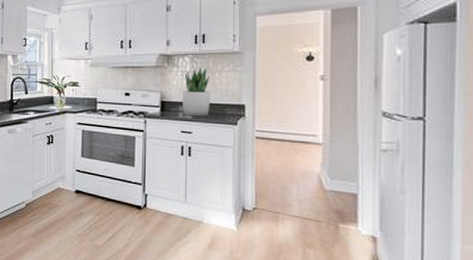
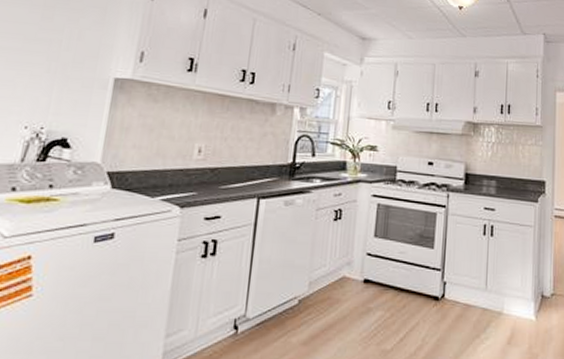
planter: present [182,67,211,117] -> none [486,139,514,193]

